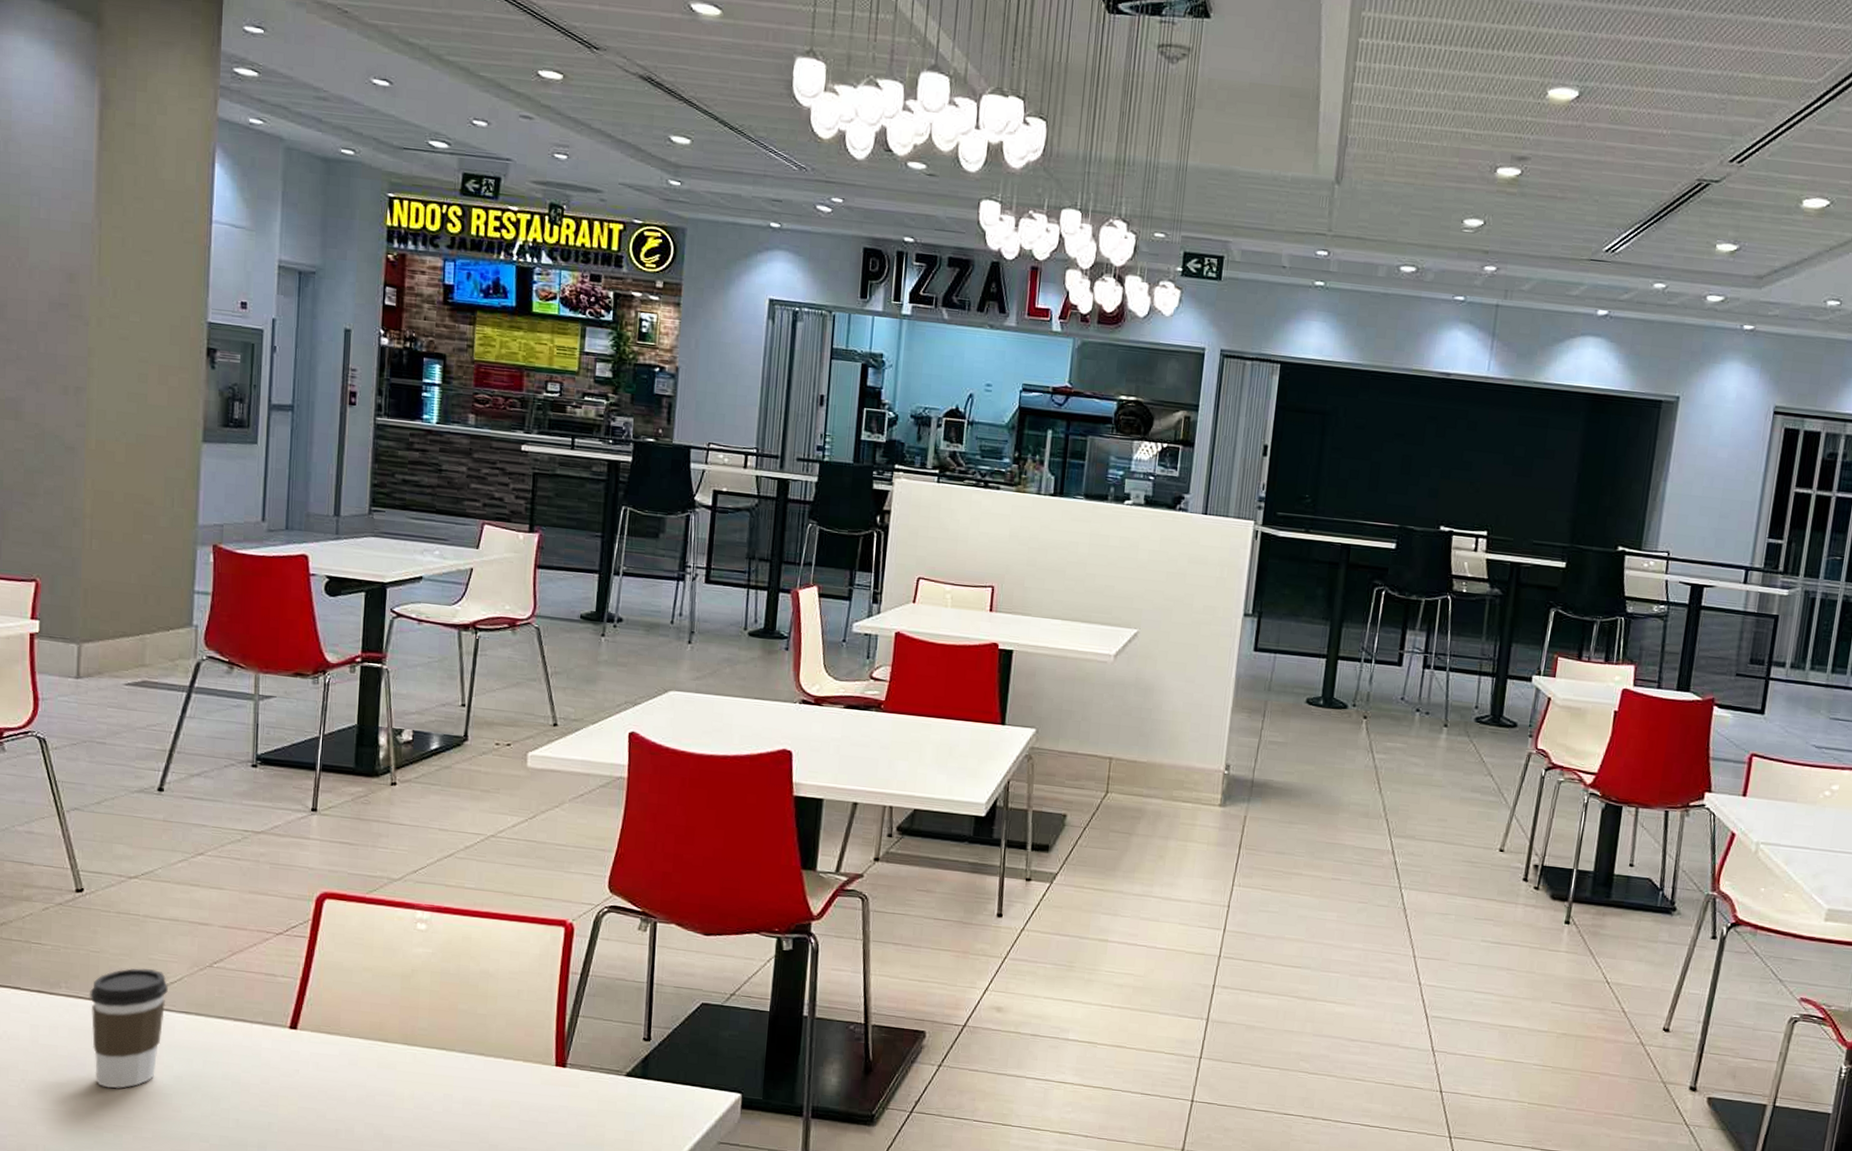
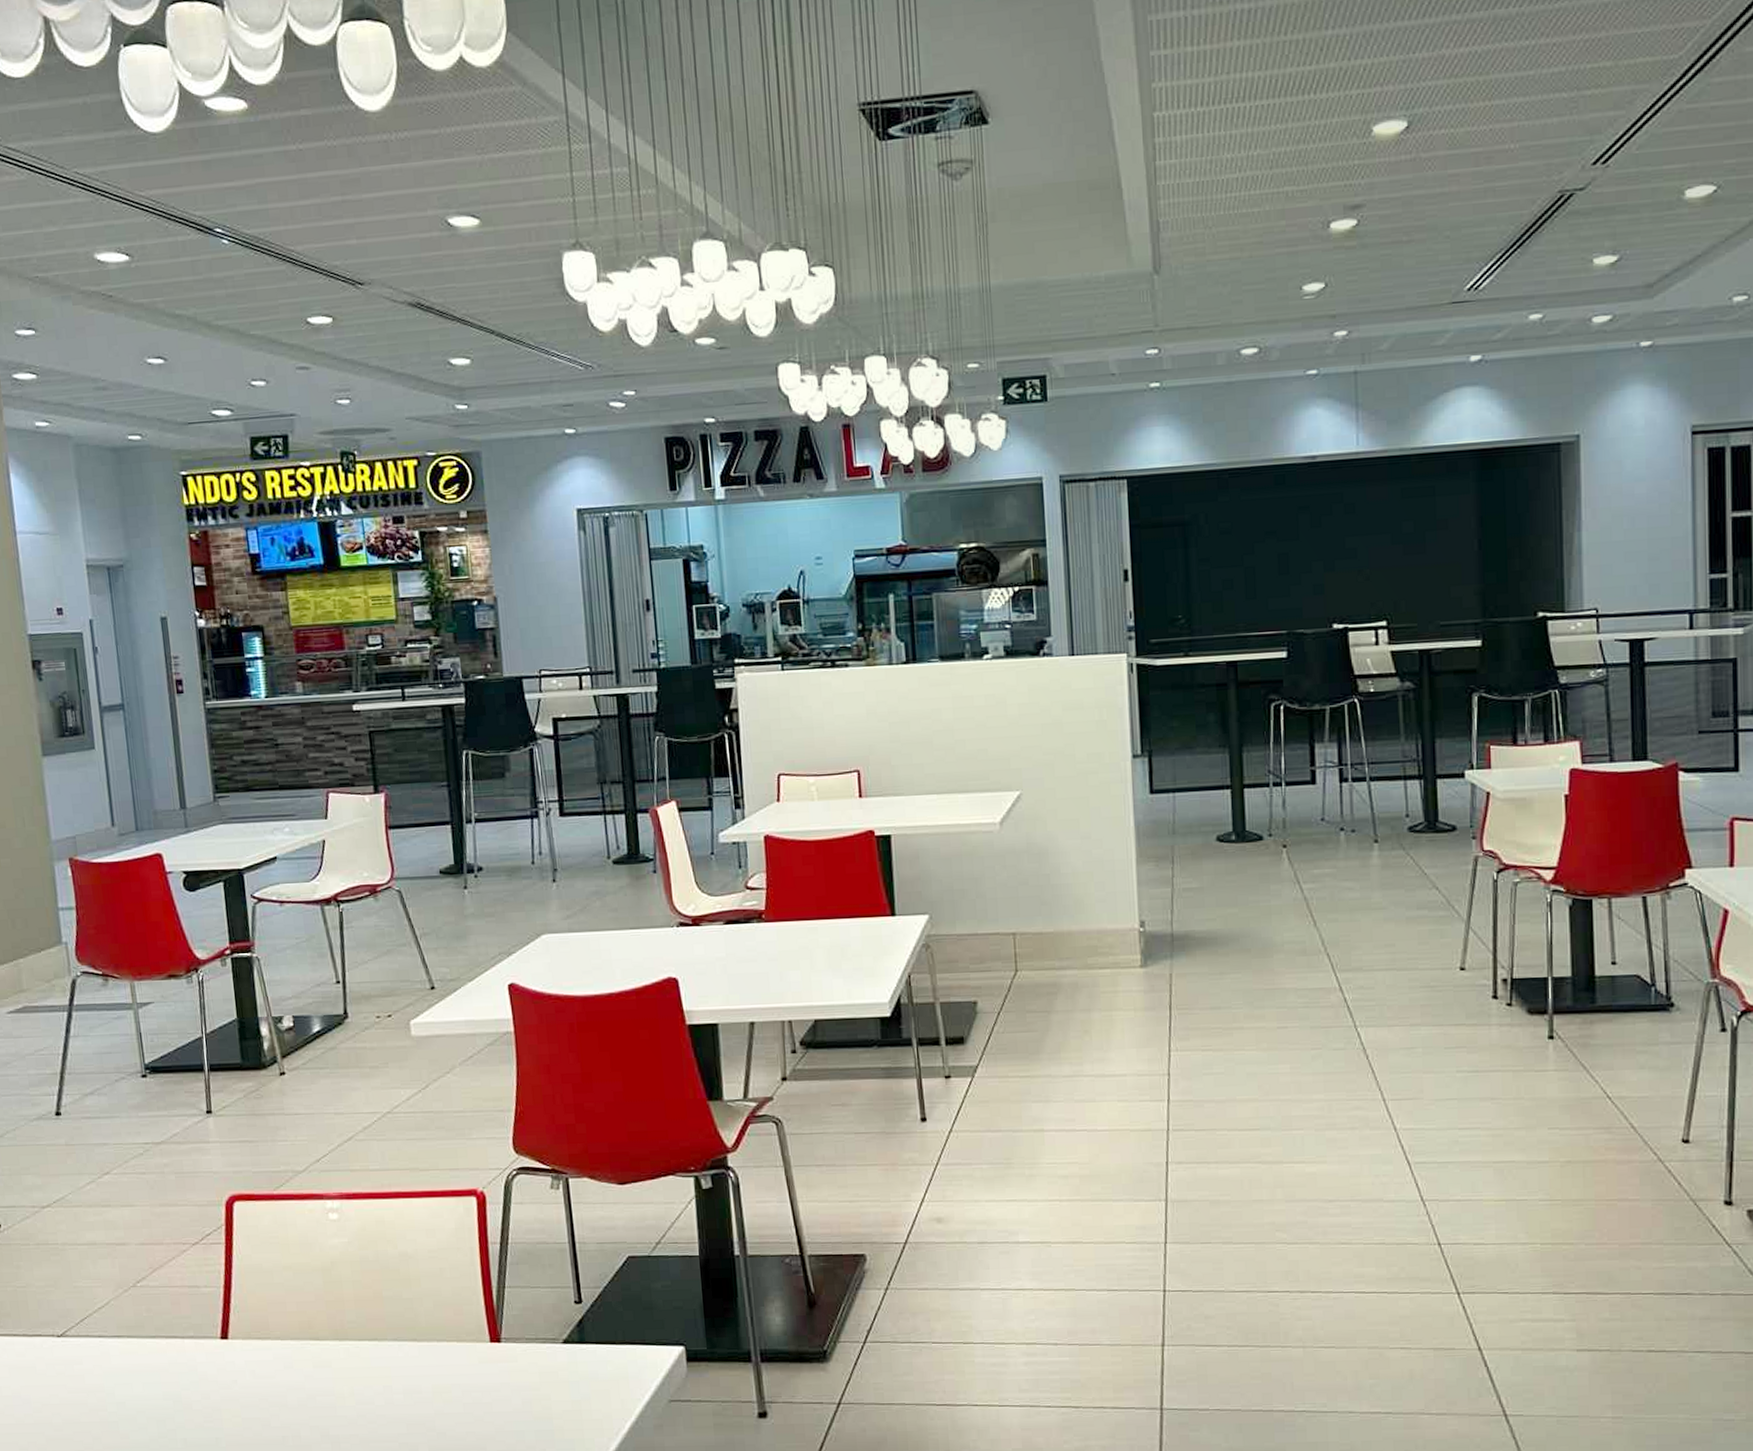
coffee cup: present [89,968,168,1089] -> none [22,1296,99,1424]

